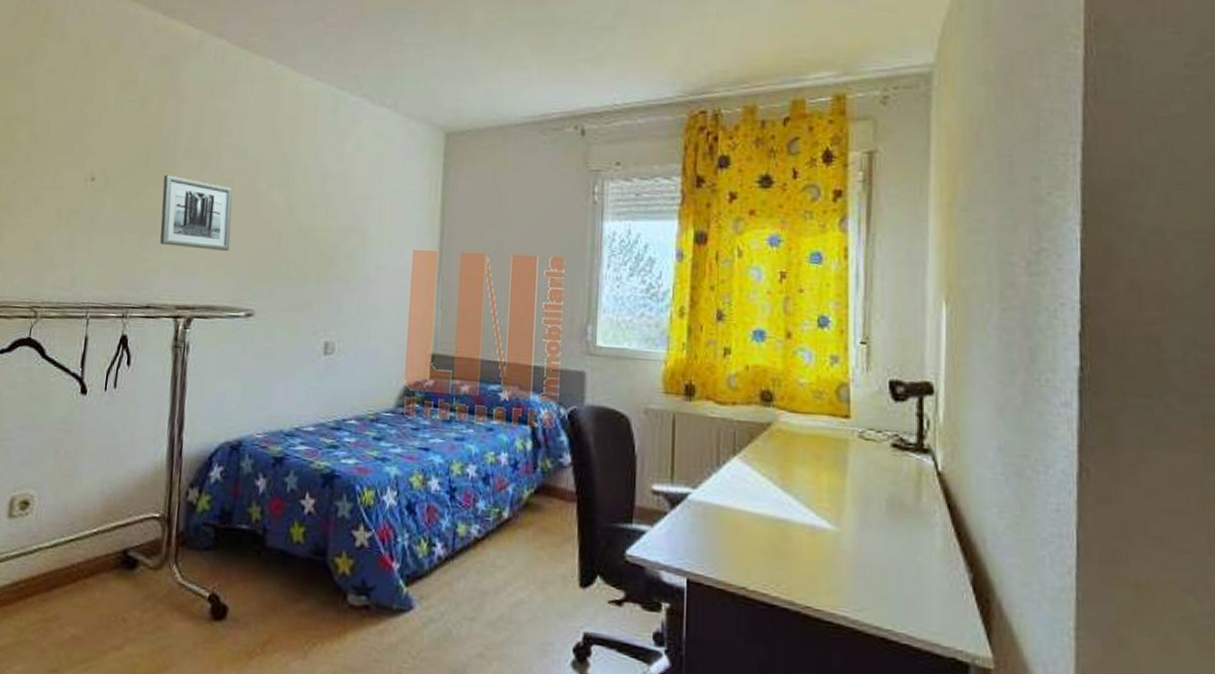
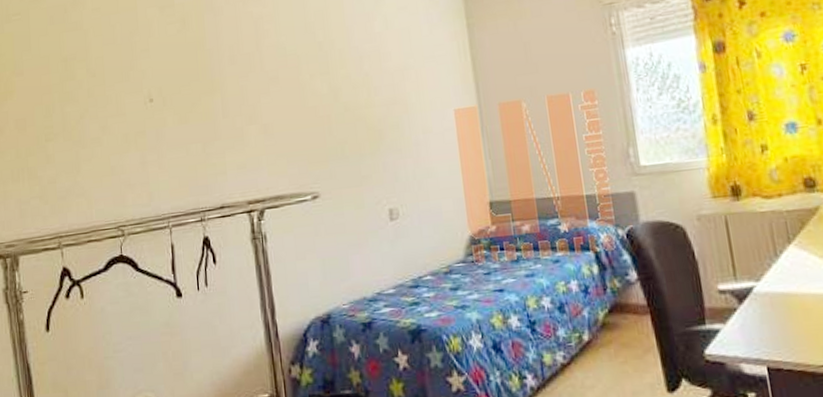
wall art: present [160,174,233,251] -> none [215,83,286,148]

